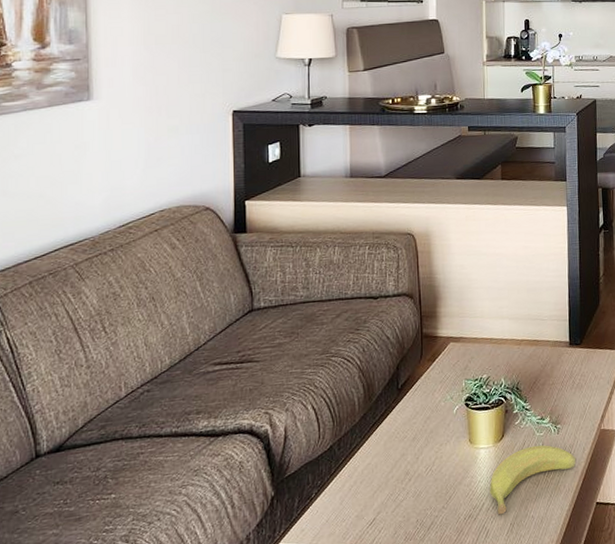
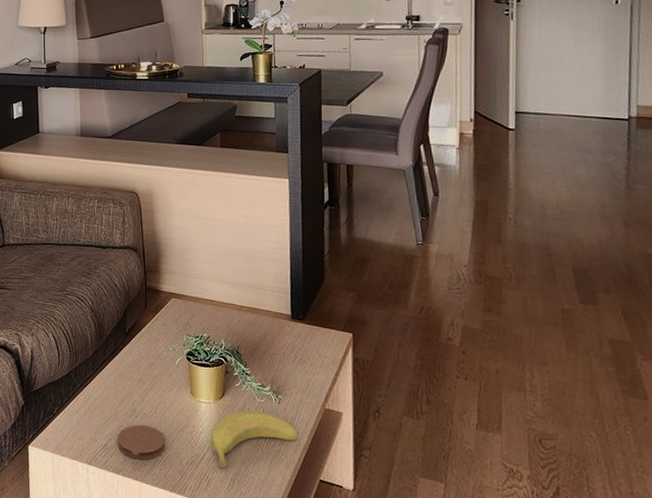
coaster: none [388,487,441,528] -> present [117,424,165,460]

